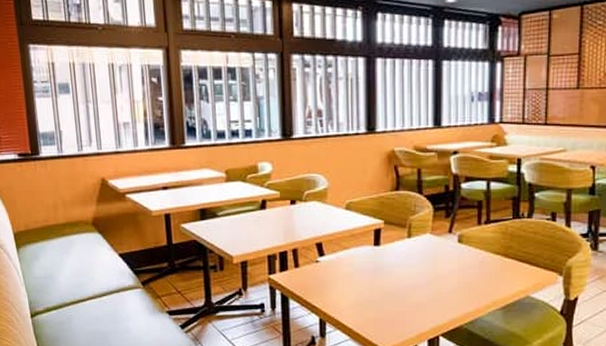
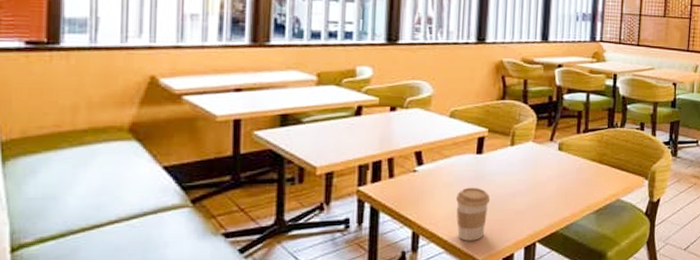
coffee cup: none [358,278,390,330] -> present [456,187,490,241]

